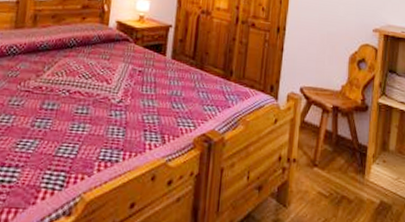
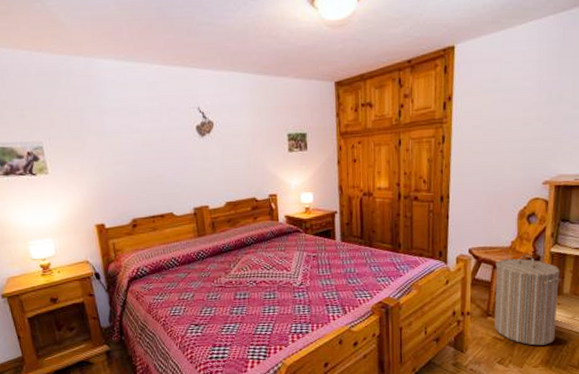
laundry hamper: none [320,101,387,208] -> present [495,254,561,346]

